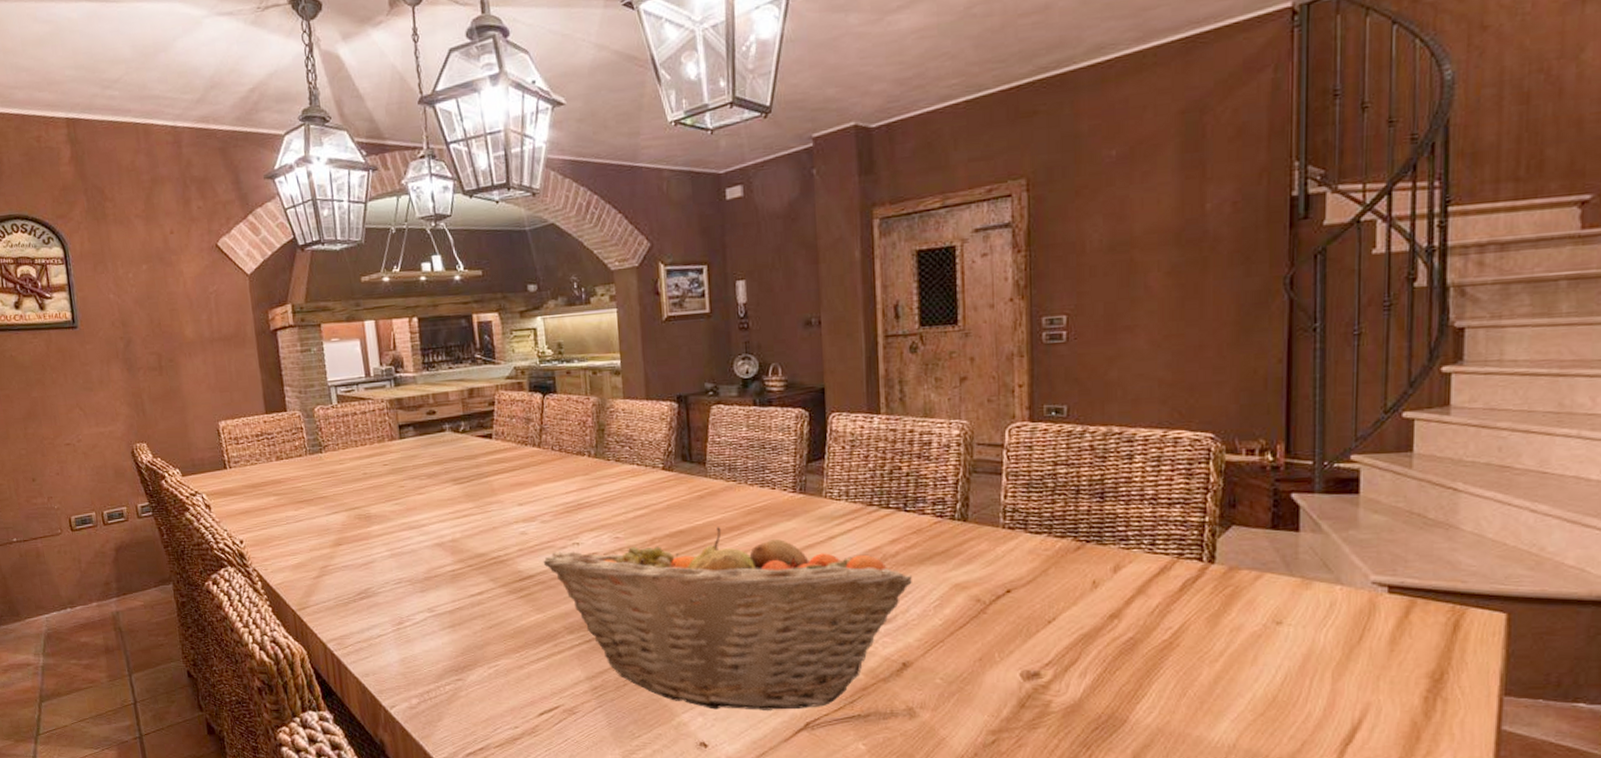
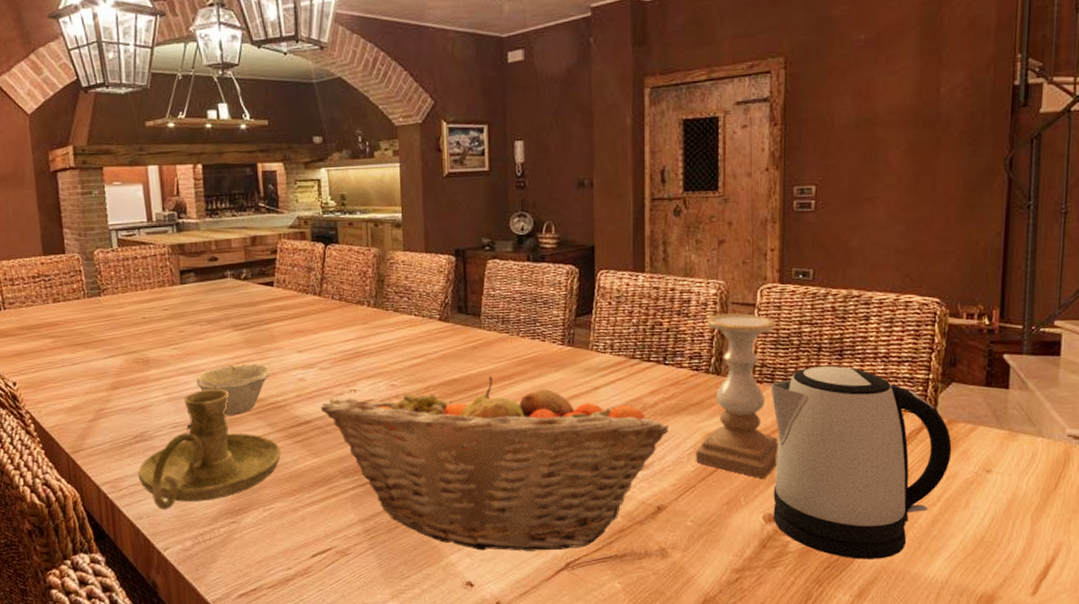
candle holder: none [363,544,505,667] -> present [138,388,281,510]
bowl: none [417,518,493,571] -> present [196,364,271,415]
candle holder: none [943,455,1036,632] -> present [696,313,780,478]
kettle: none [1024,509,1235,721] -> present [770,365,952,560]

